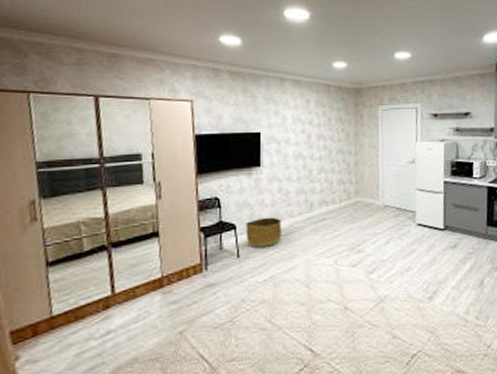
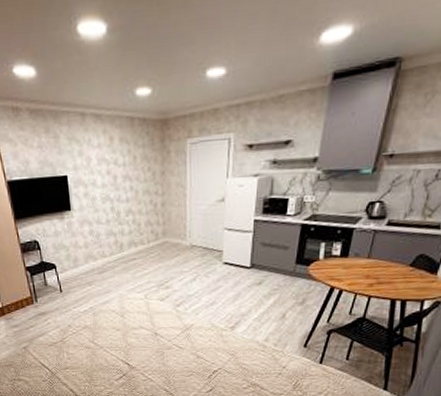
basket: present [245,217,281,247] -> none [64,257,96,284]

